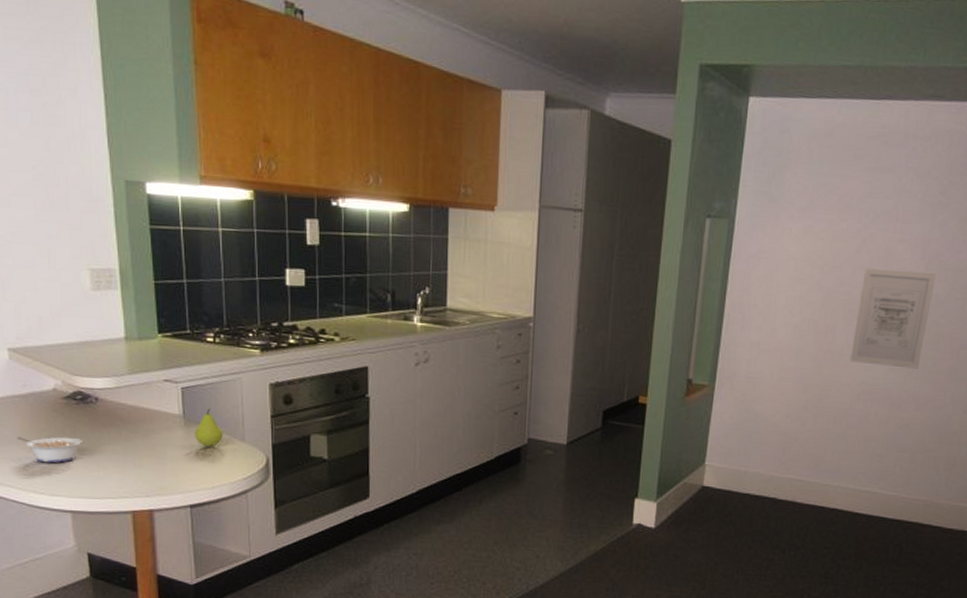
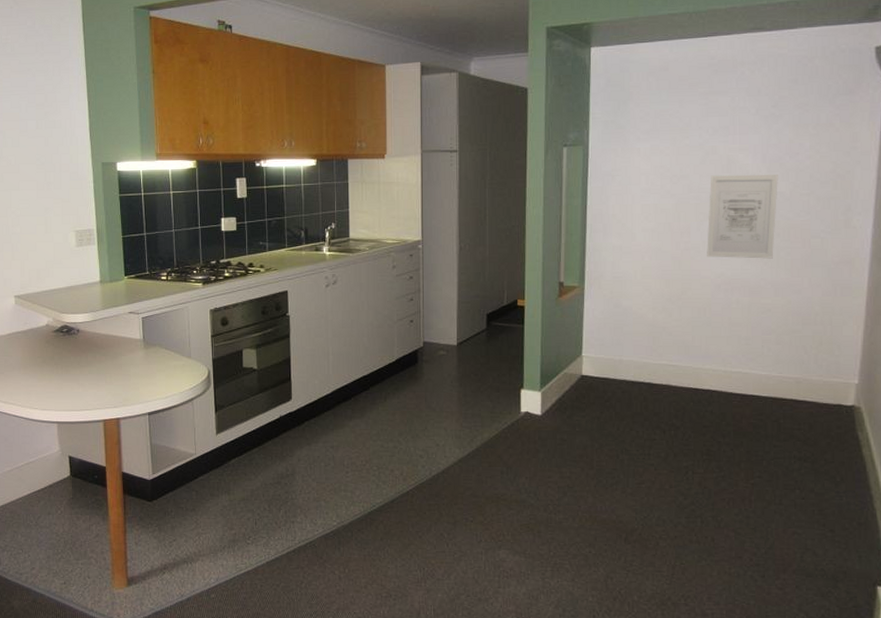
legume: present [17,436,82,464] -> none [19,362,67,384]
fruit: present [195,409,223,447] -> none [152,333,174,364]

